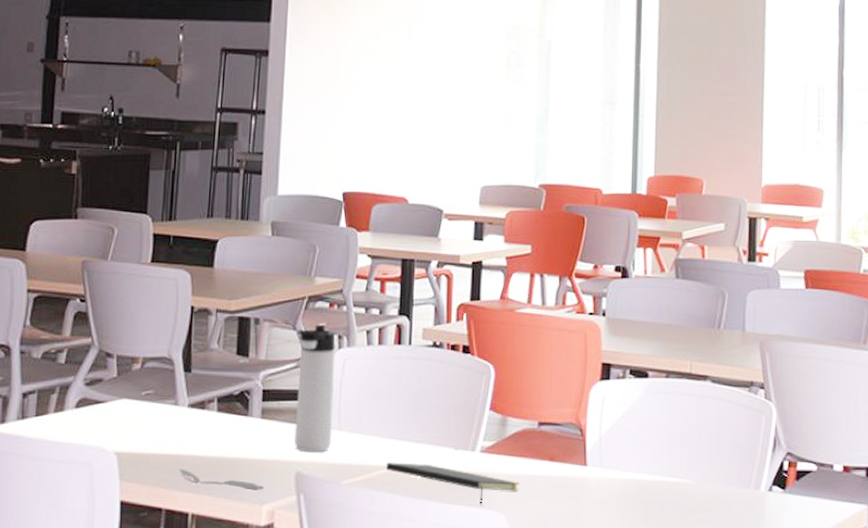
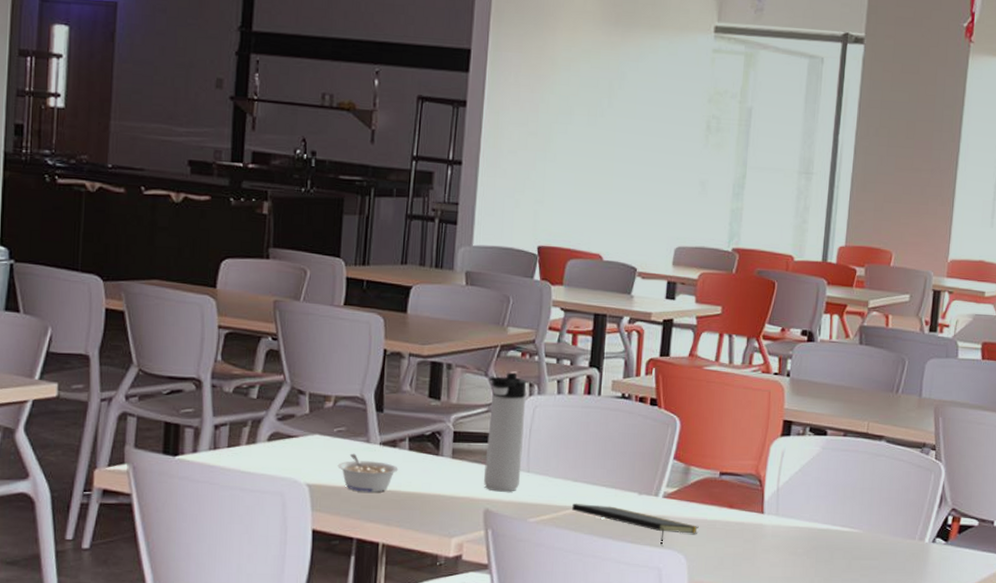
legume: none [145,417,207,459] -> present [337,453,399,493]
spoon: present [178,469,263,490] -> none [369,502,453,525]

